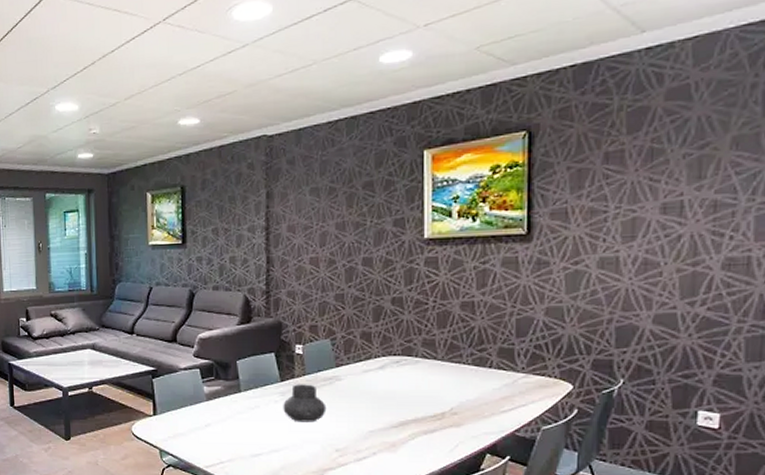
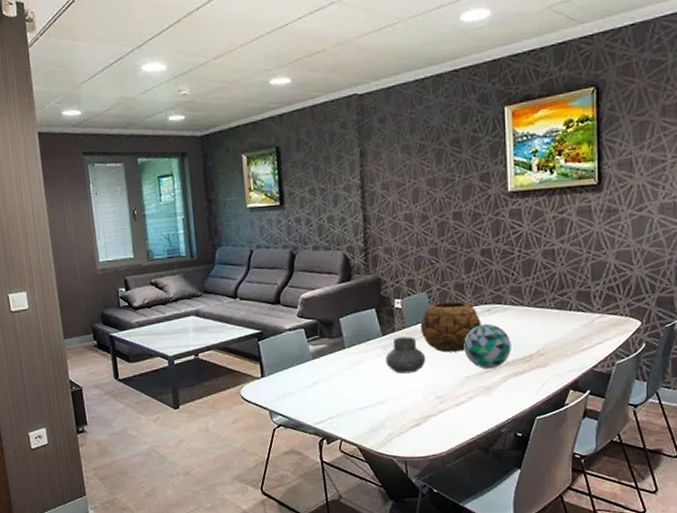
decorative bowl: none [322,350,389,404] -> present [420,301,481,352]
decorative ball: none [369,377,421,424] -> present [464,324,511,369]

